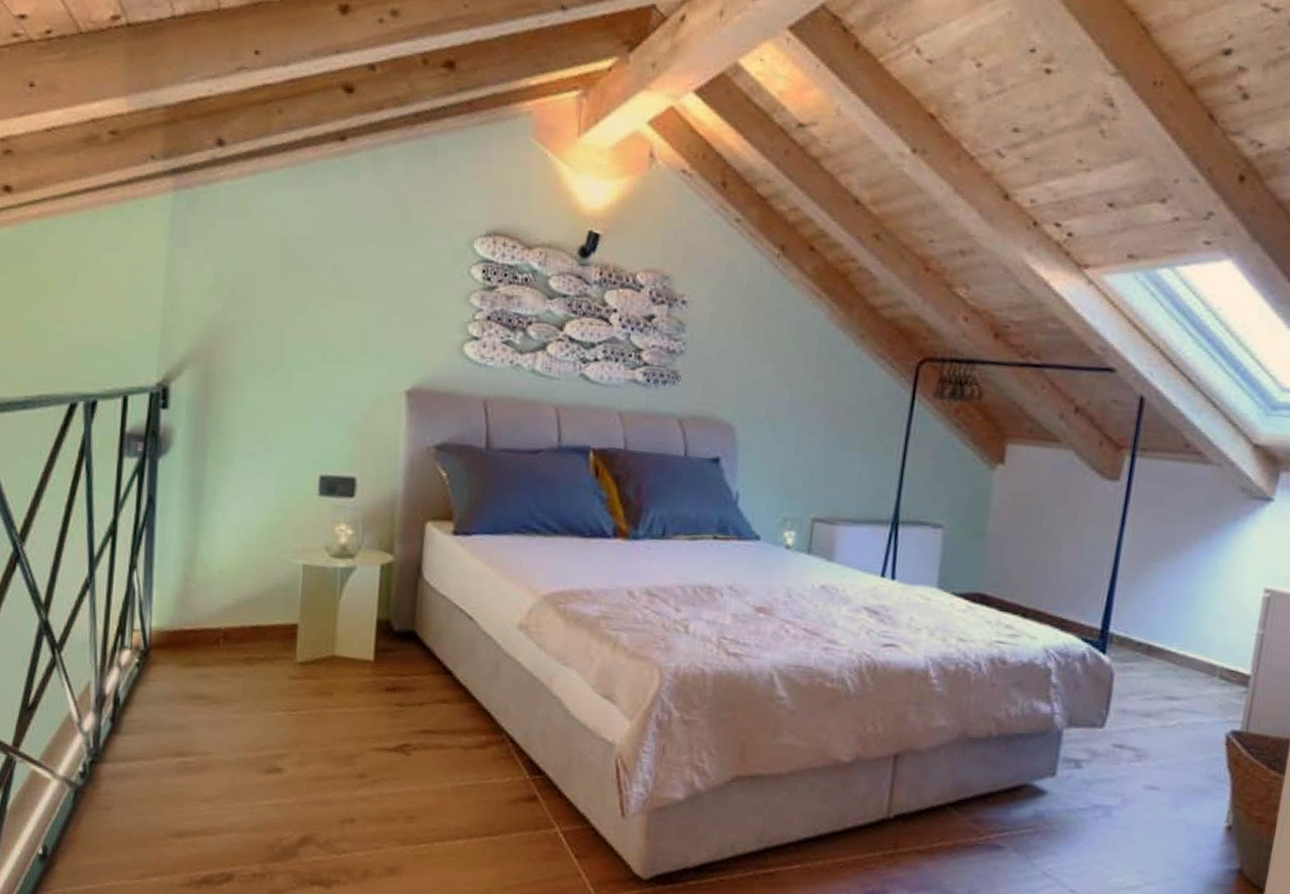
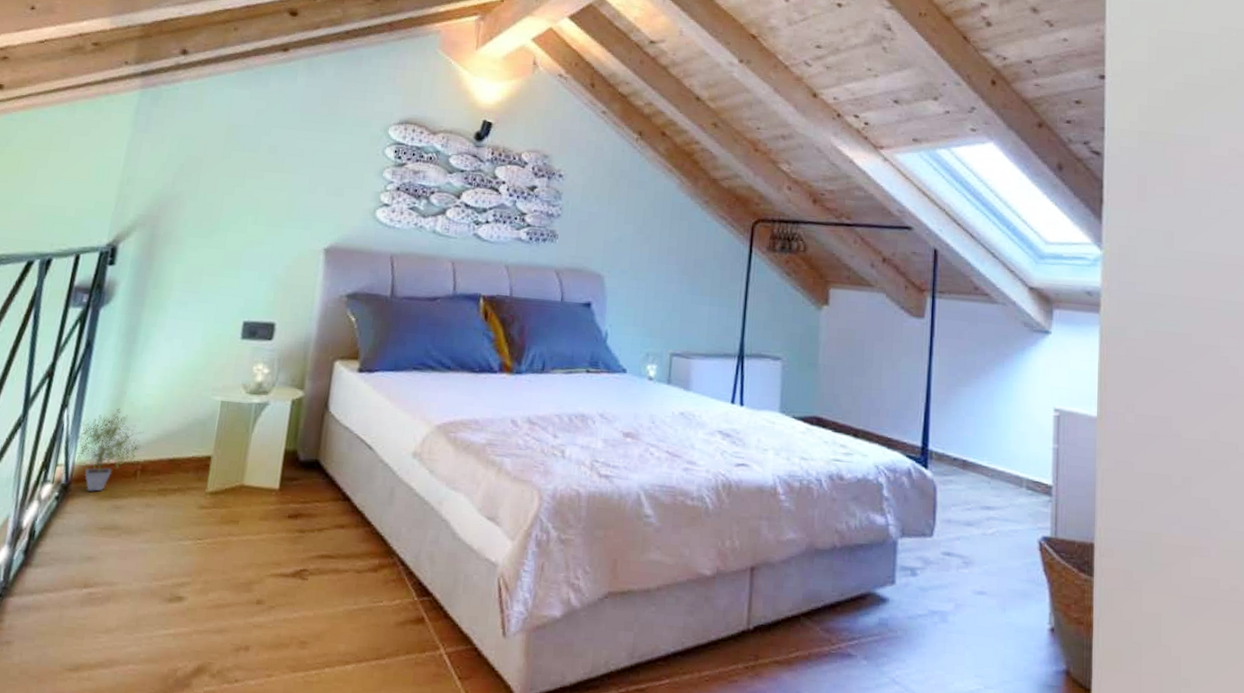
potted plant: none [148,570,223,659] -> present [74,408,144,492]

